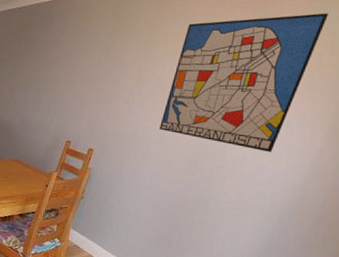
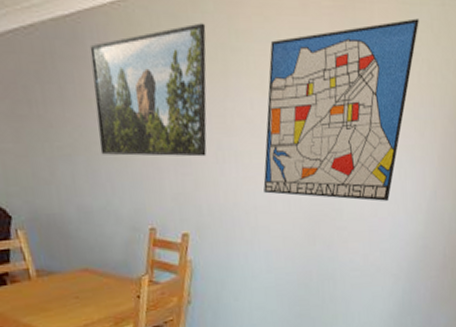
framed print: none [46,9,140,98] -> present [89,23,207,157]

